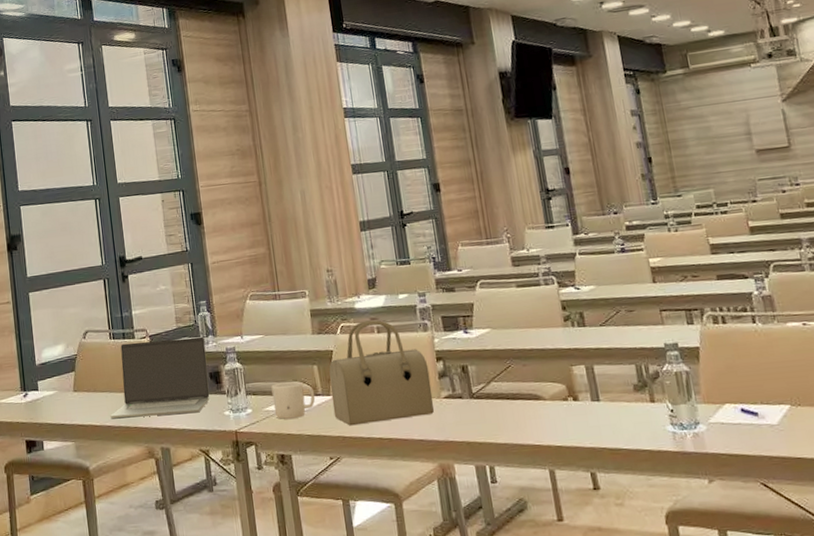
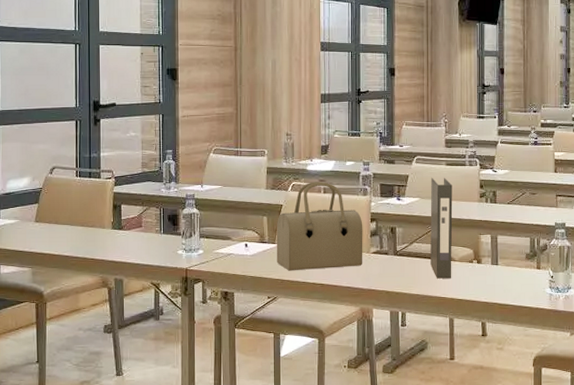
laptop: present [110,337,210,419] -> none [69,182,167,250]
mug: present [271,381,316,419] -> none [223,228,262,261]
binder: none [501,301,545,423] -> present [430,177,453,279]

